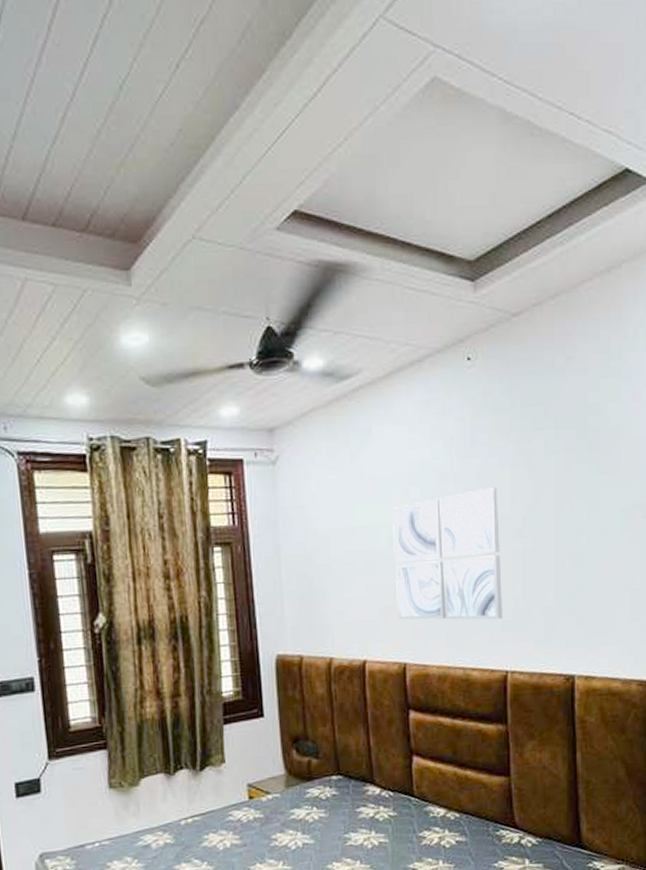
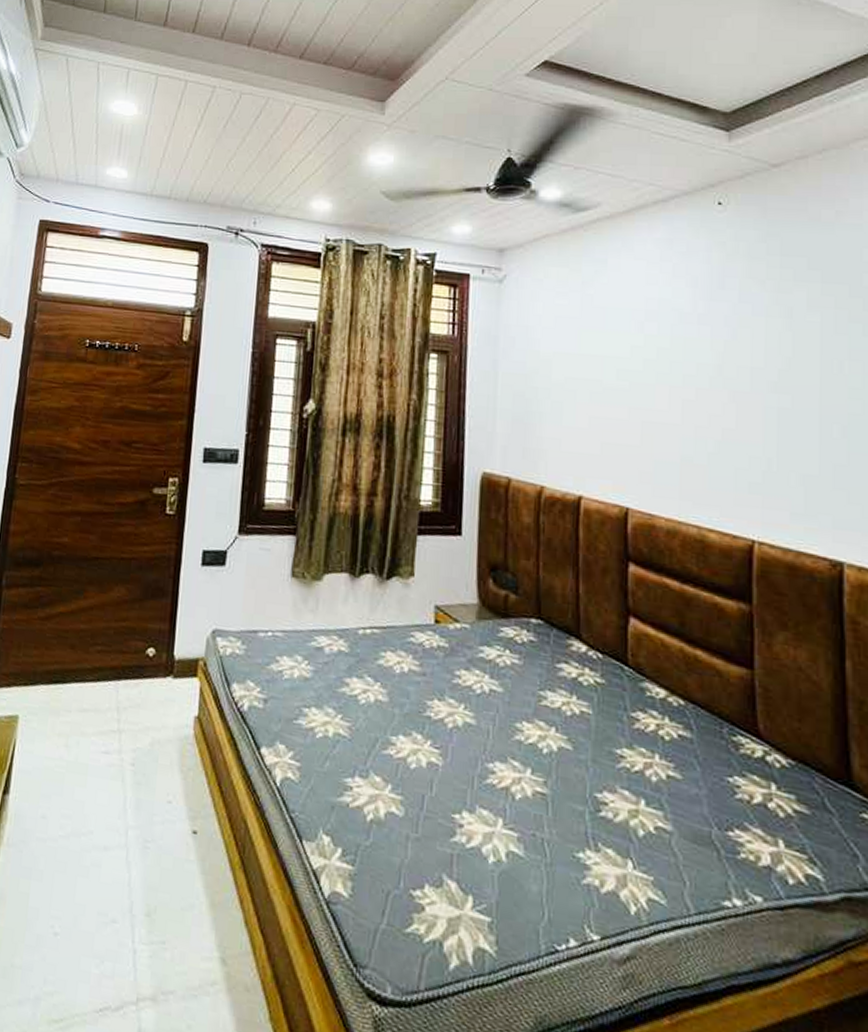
wall art: present [392,487,503,620] -> none [622,334,751,480]

